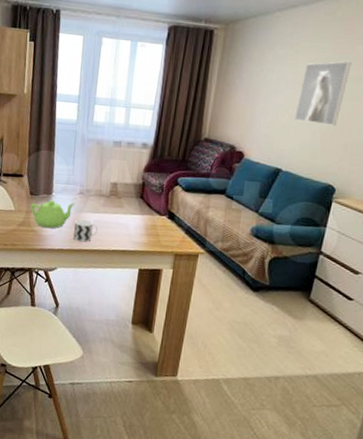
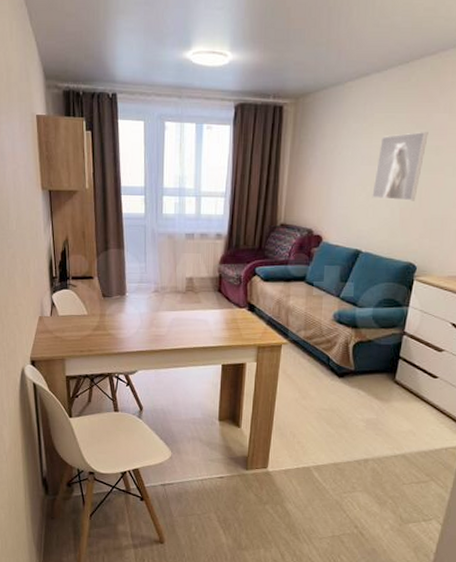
teapot: present [30,200,76,229] -> none [104,301,152,331]
cup: present [73,219,99,242] -> none [152,318,177,342]

